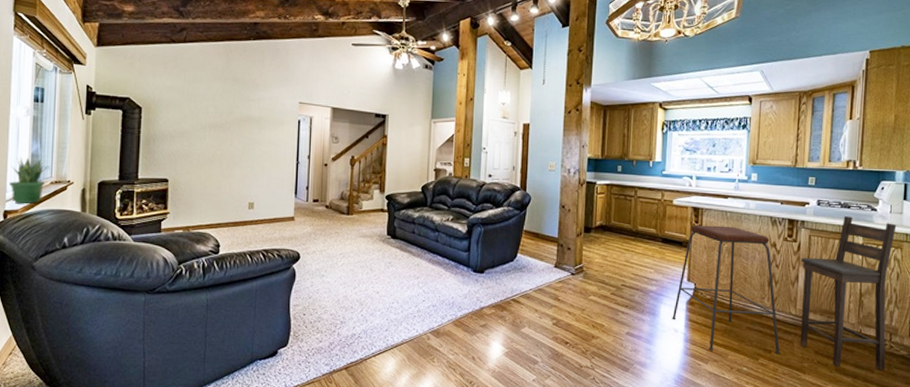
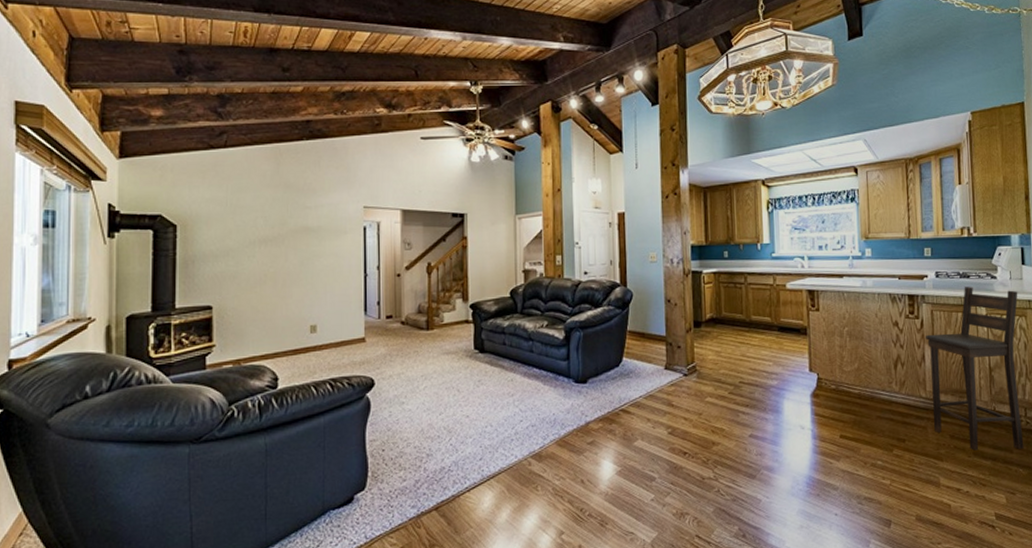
planter: present [10,156,49,204] -> none [15,292,64,351]
bar stool: present [672,225,780,355] -> none [797,307,915,447]

